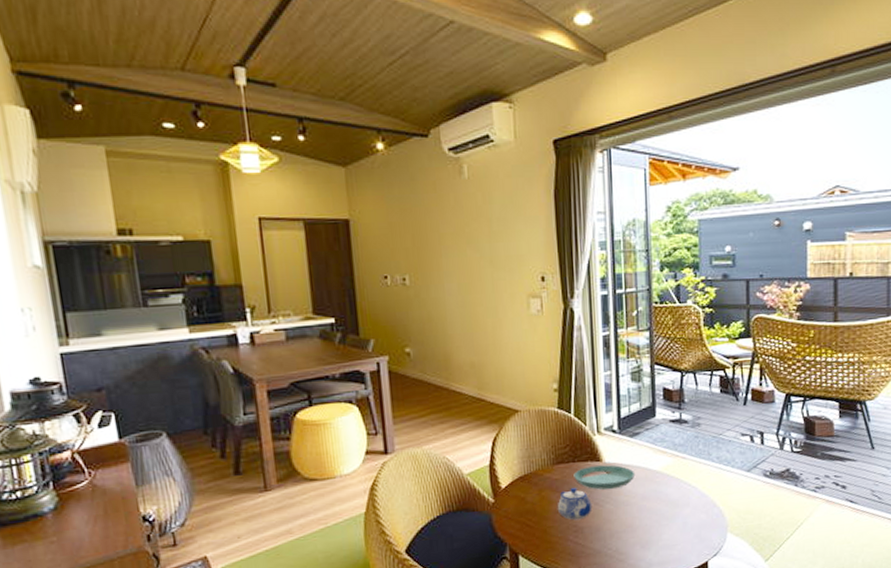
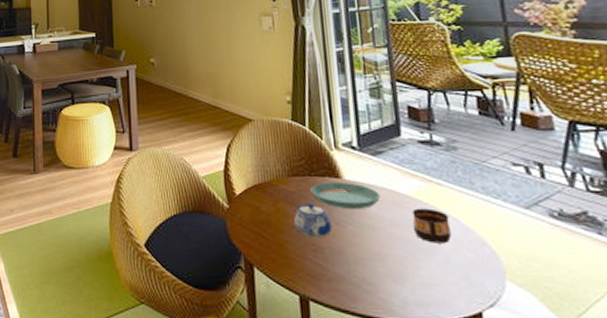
cup: none [661,480,690,511] -> present [412,208,451,244]

